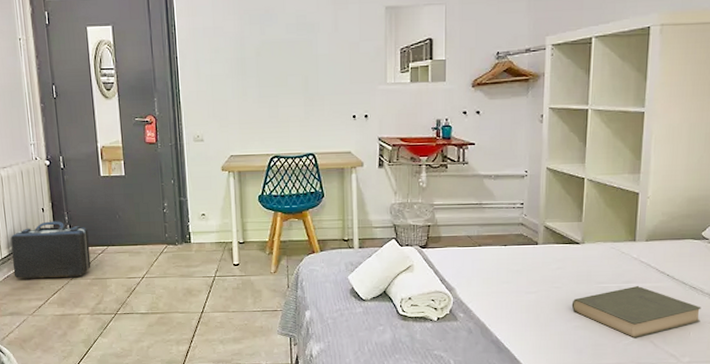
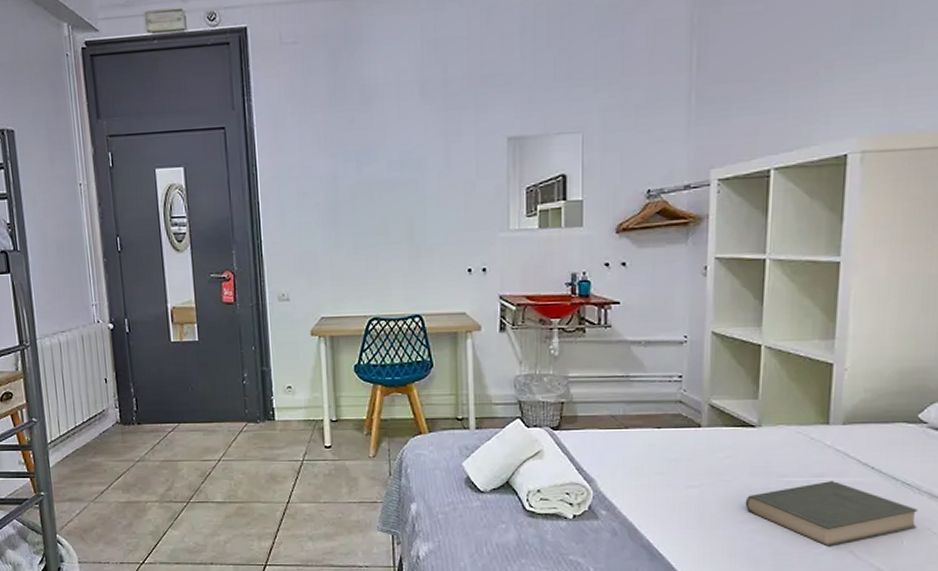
suitcase: present [10,221,91,279] -> none [70,393,160,460]

